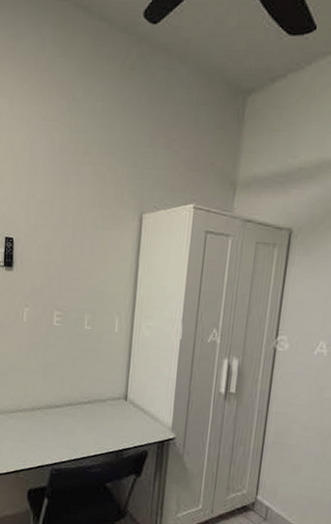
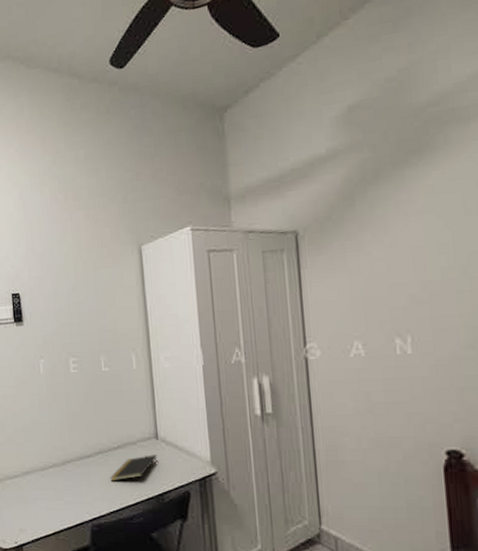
notepad: none [76,413,123,433] -> present [110,455,157,481]

